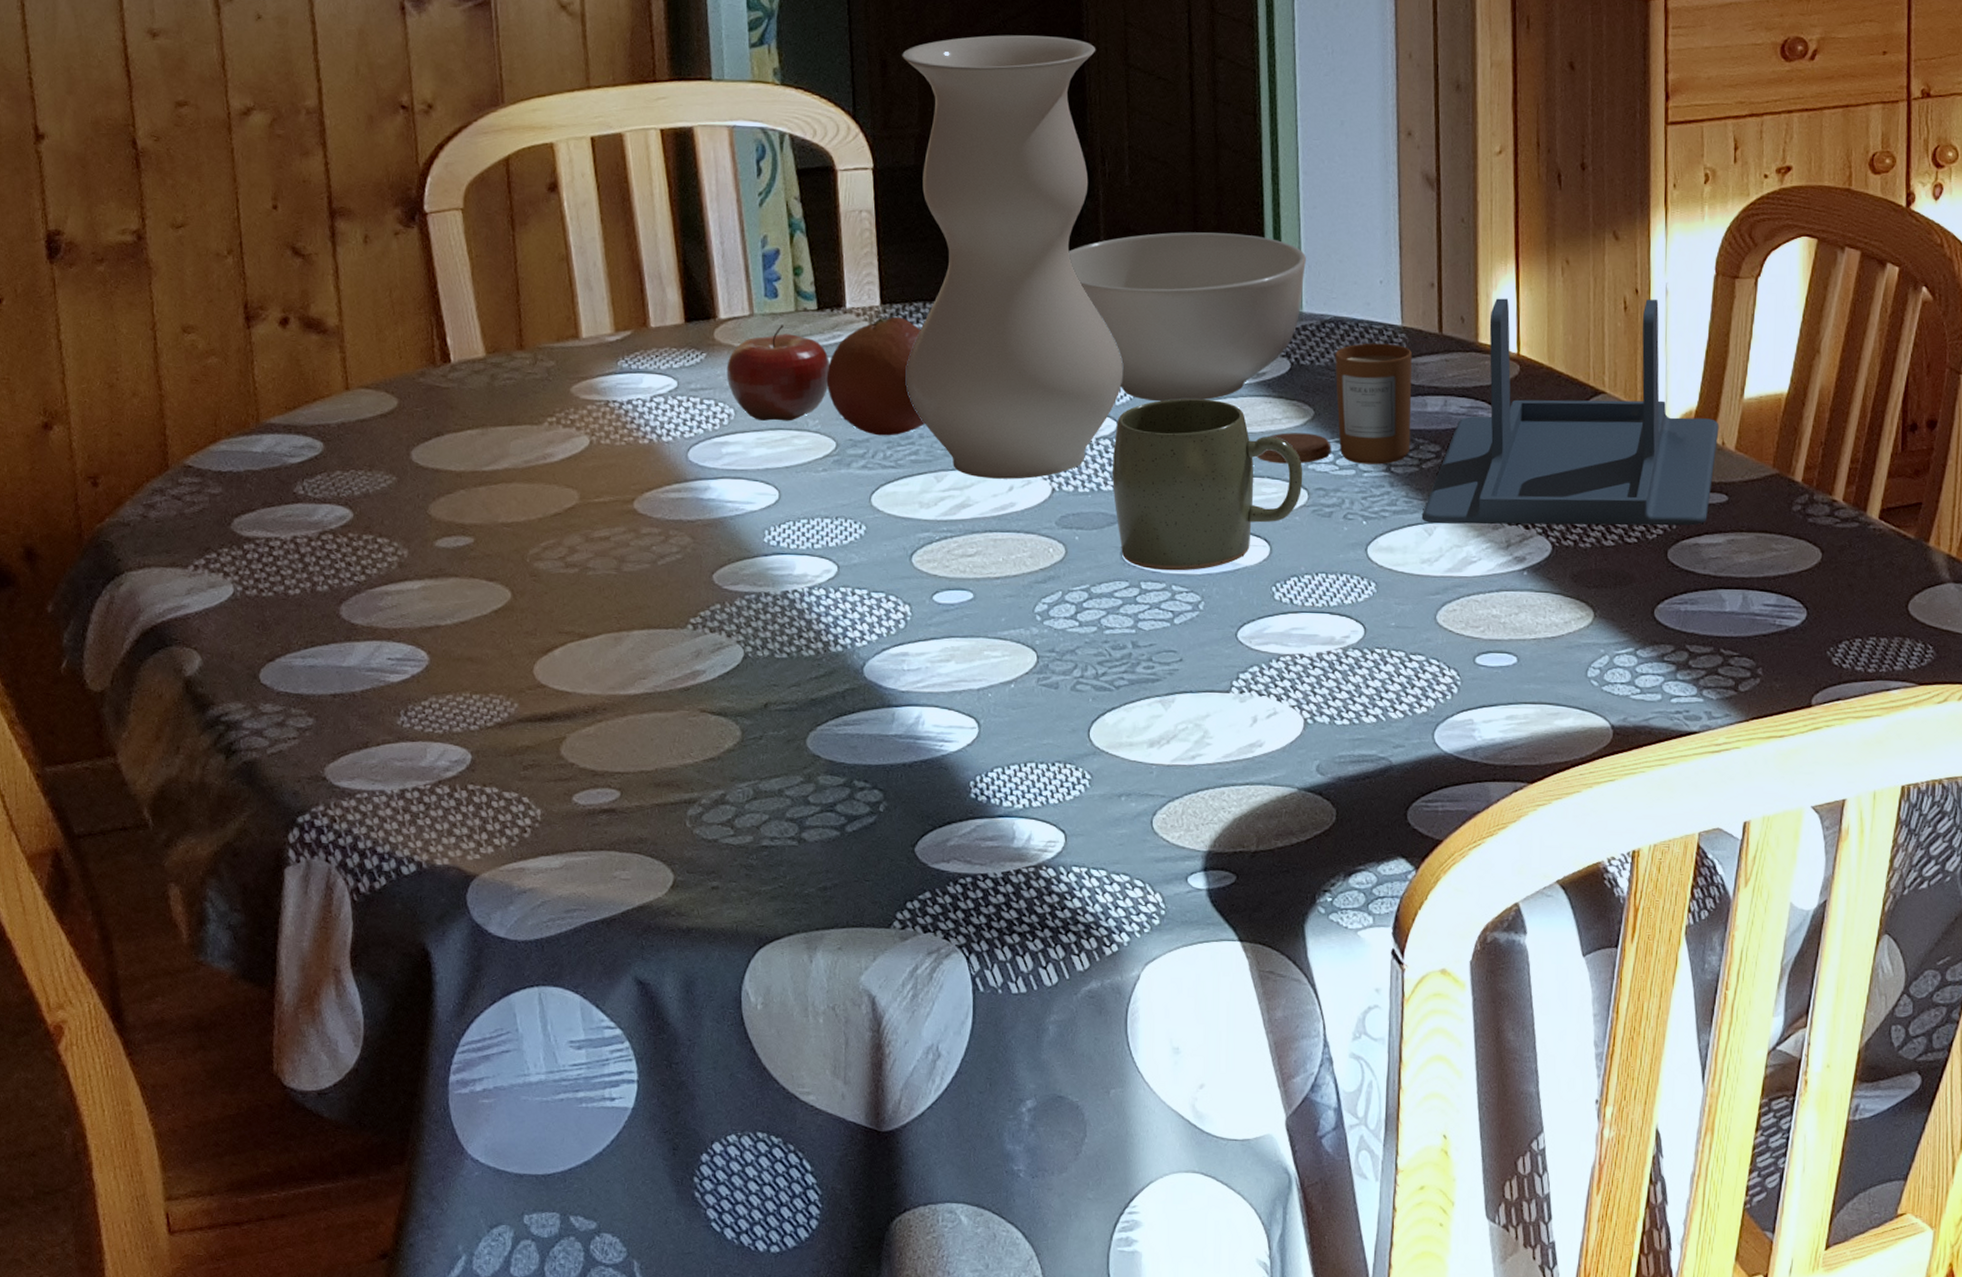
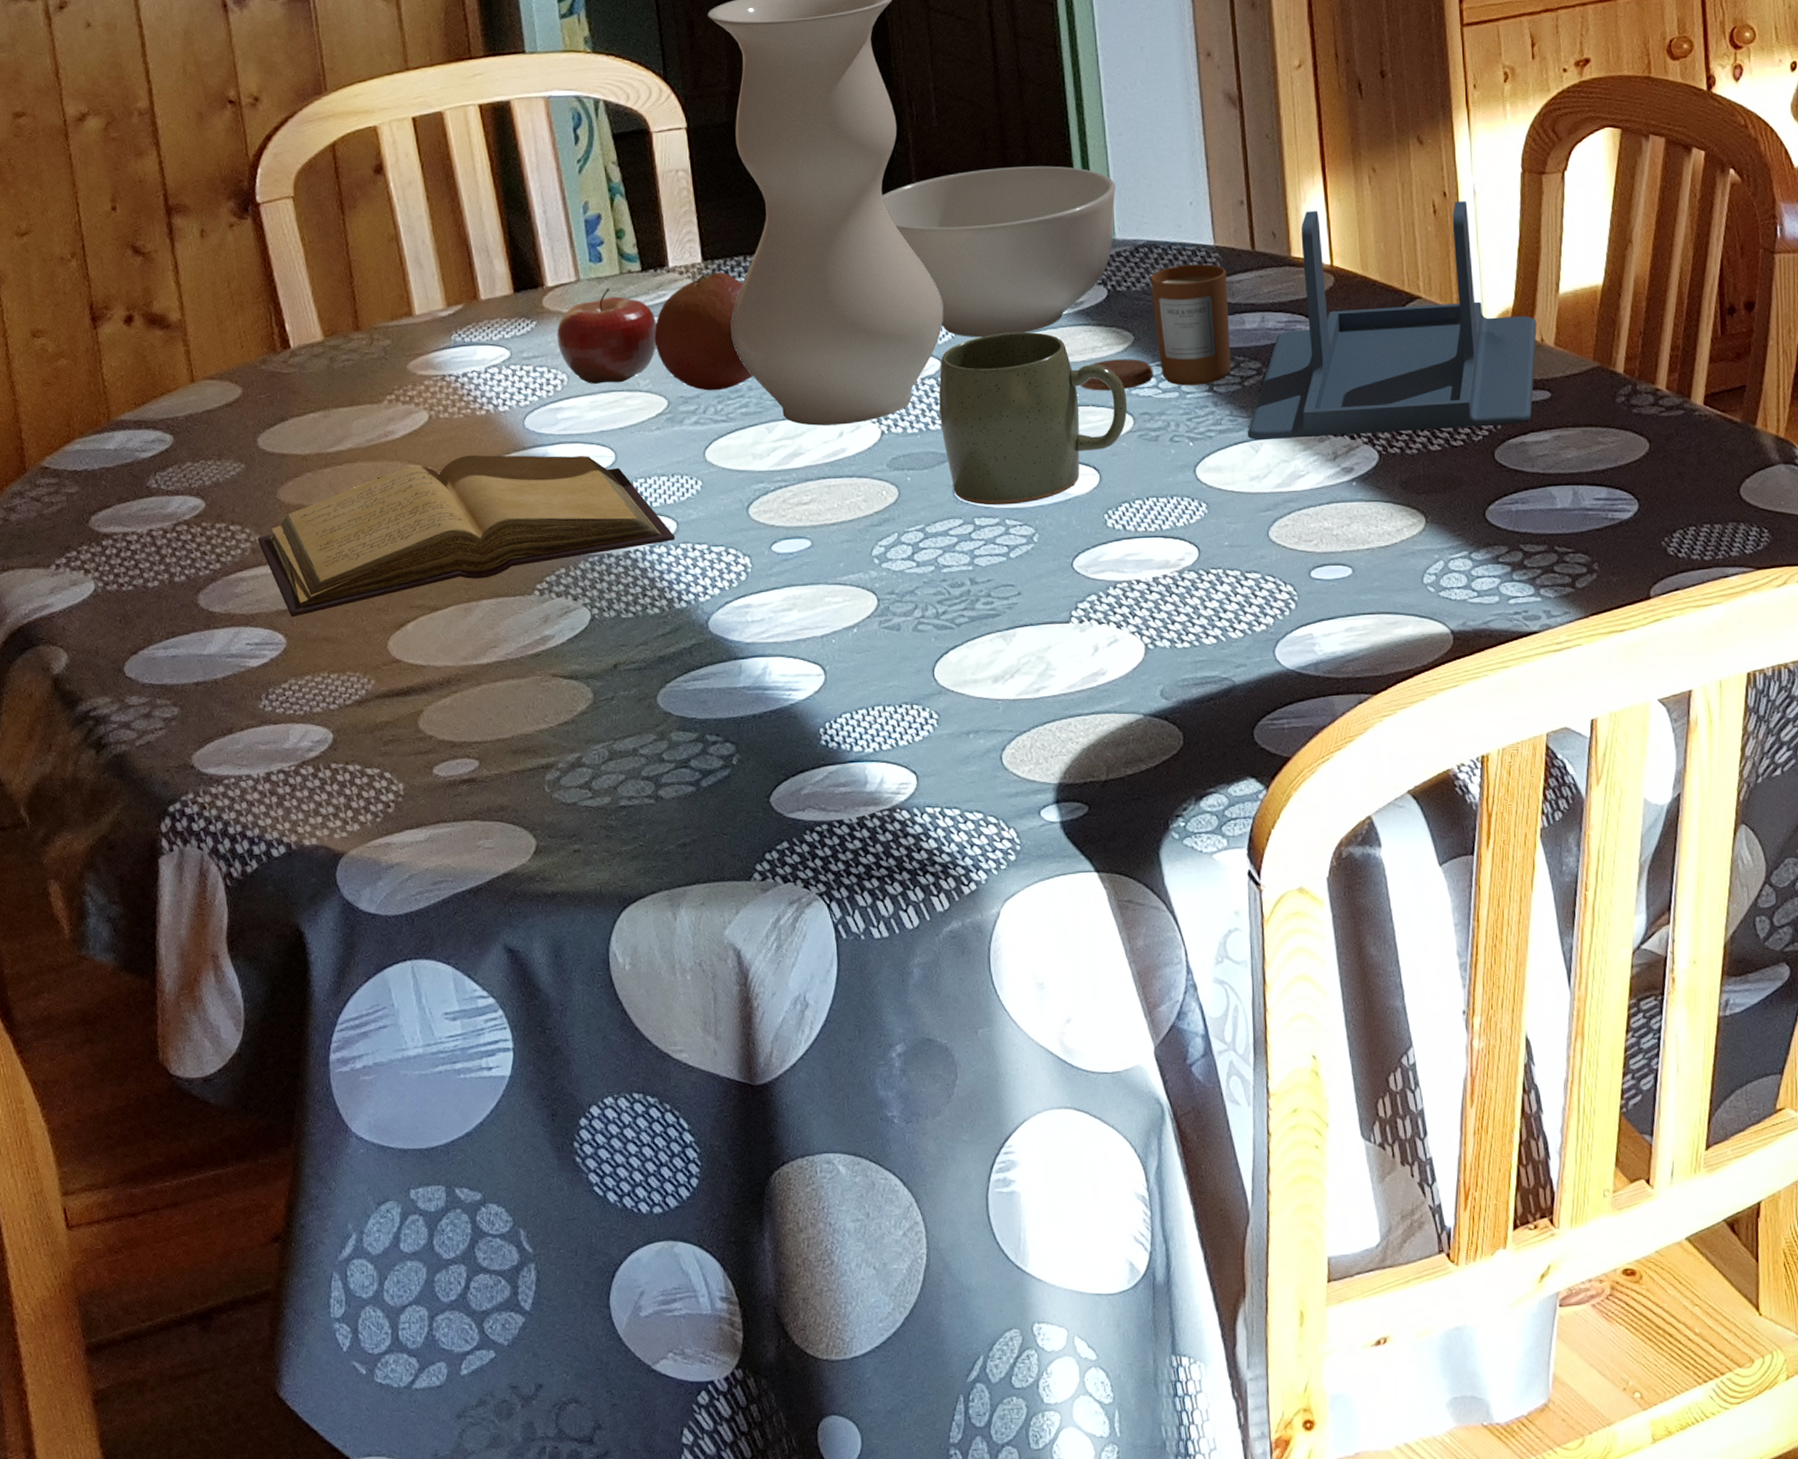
book: none [405,483,836,635] -> present [257,455,676,618]

